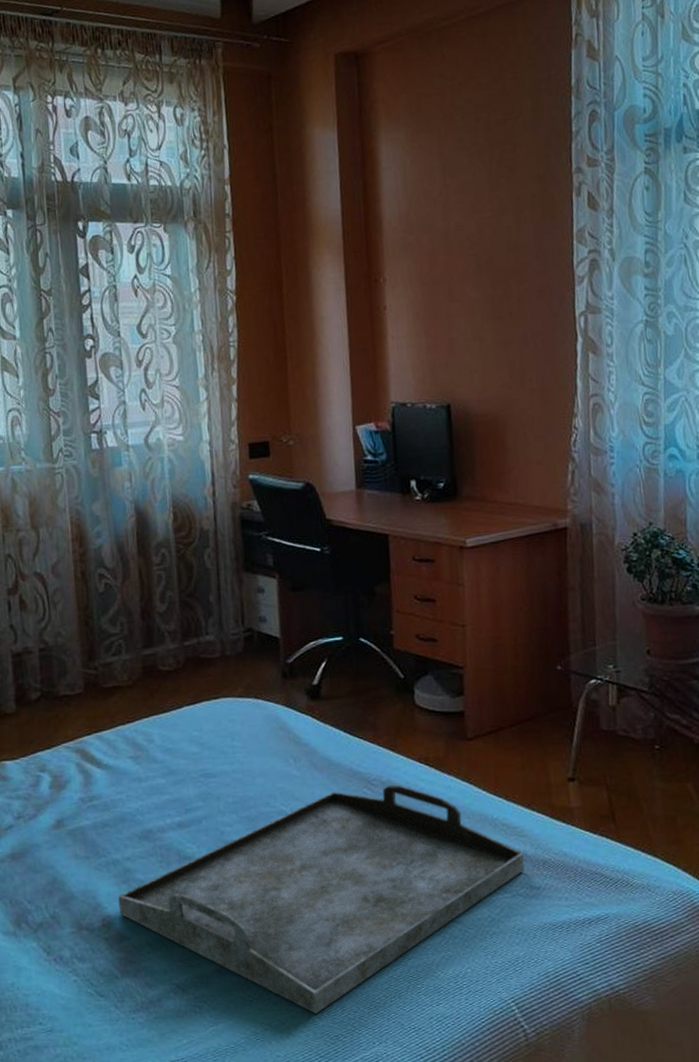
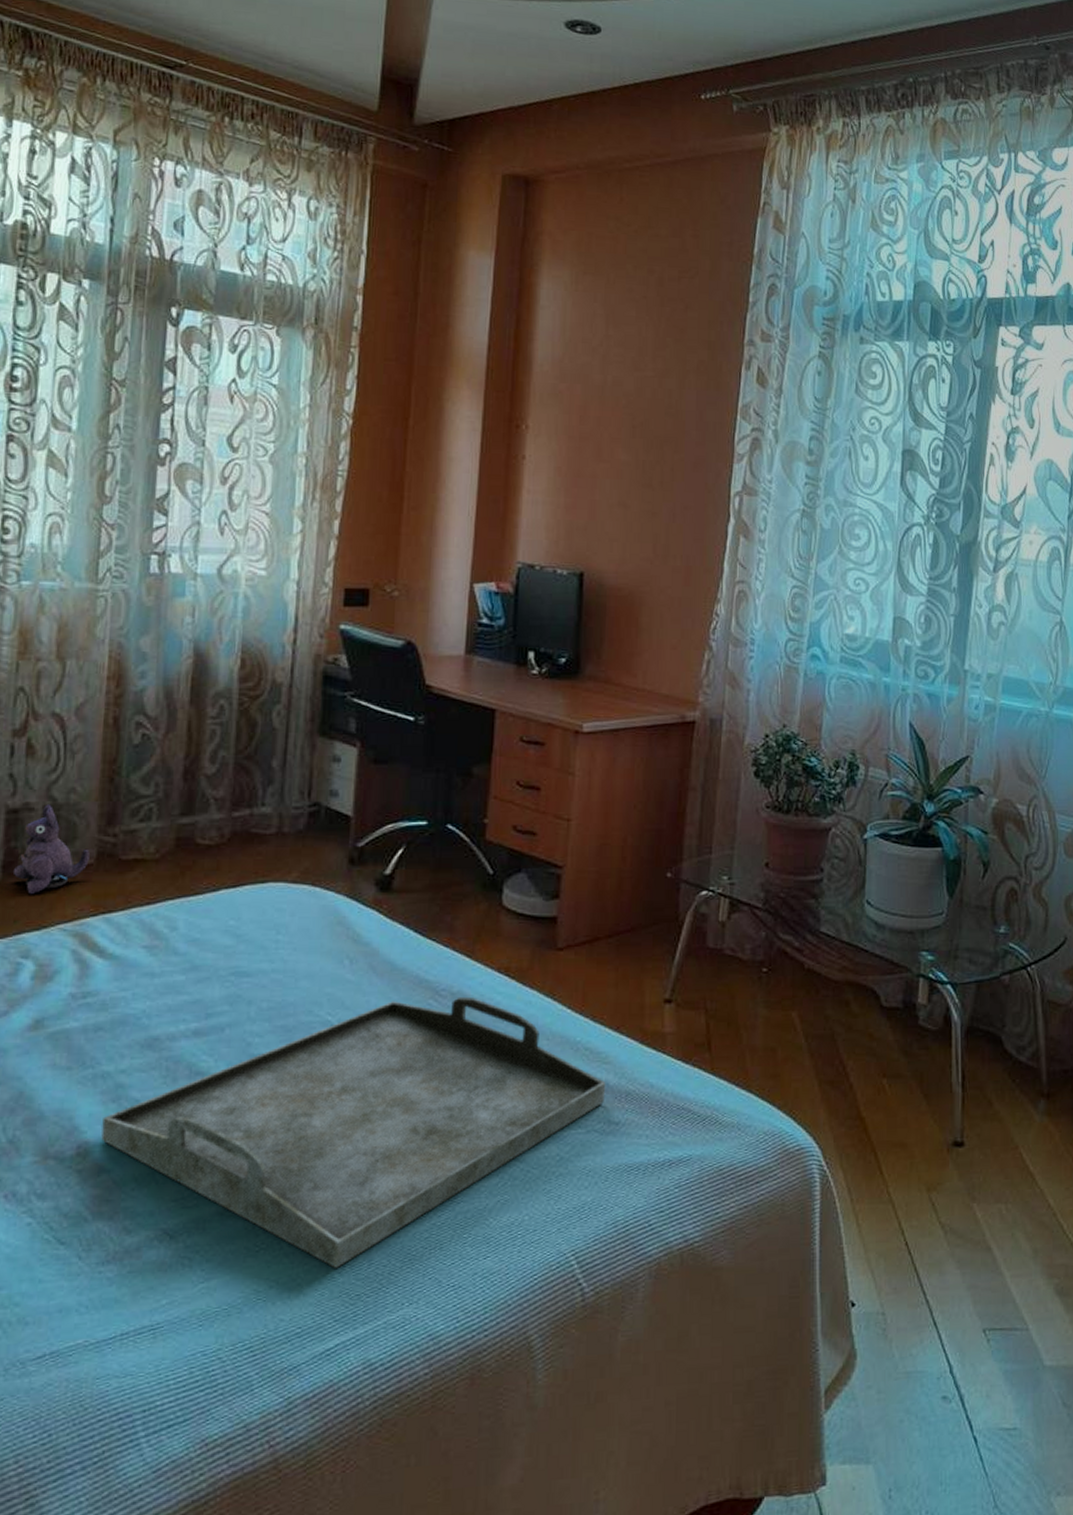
plush toy: none [23,647,79,721] -> present [12,804,90,895]

